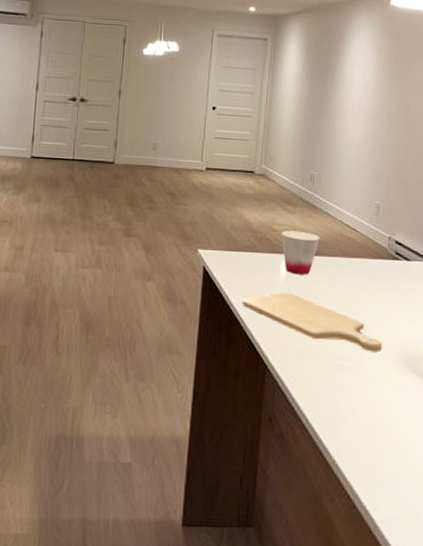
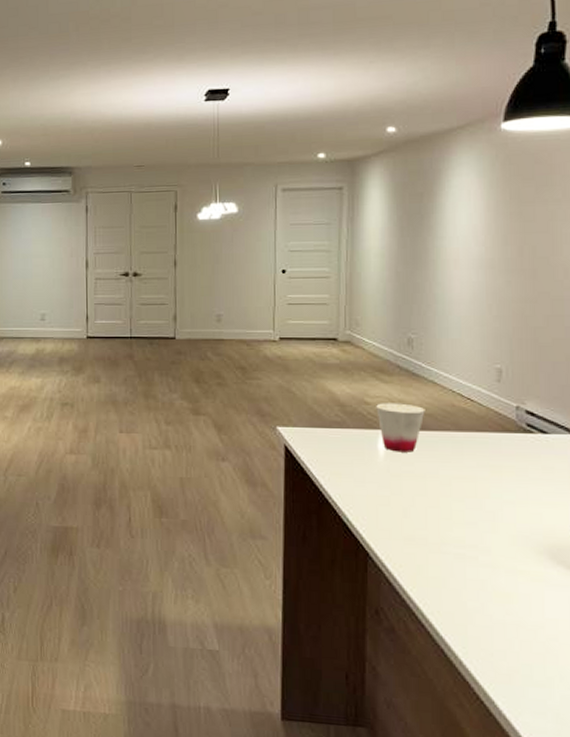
chopping board: present [242,293,383,352] -> none [333,472,517,541]

